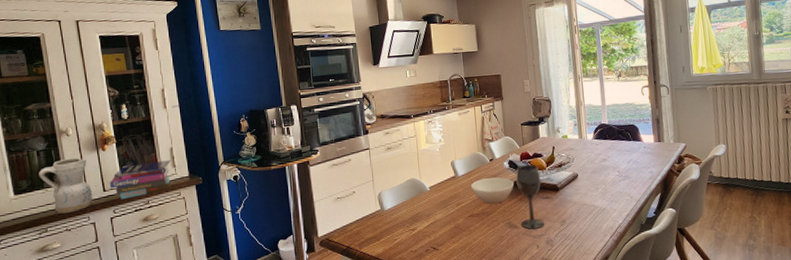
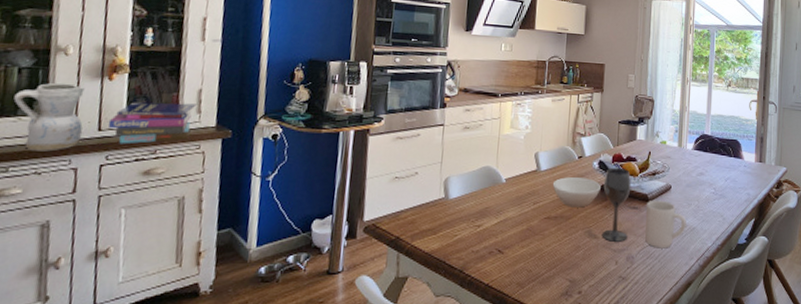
mug: none [557,188,597,230] -> present [645,200,686,249]

